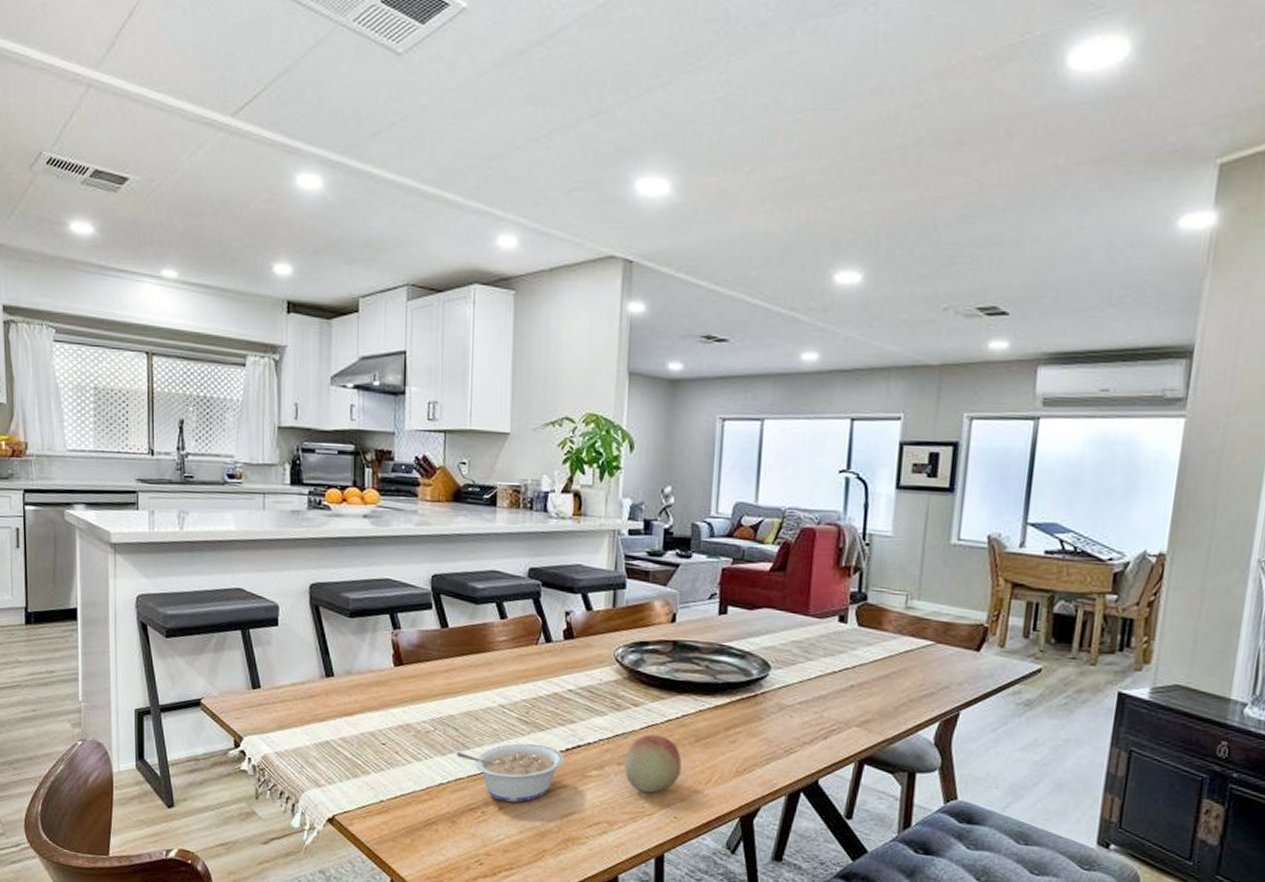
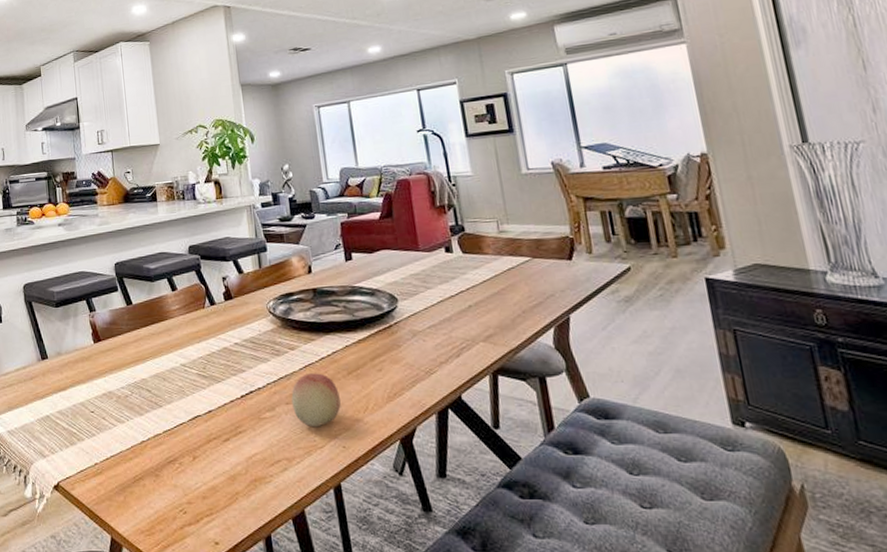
legume: present [457,743,563,803] -> none [152,394,241,450]

